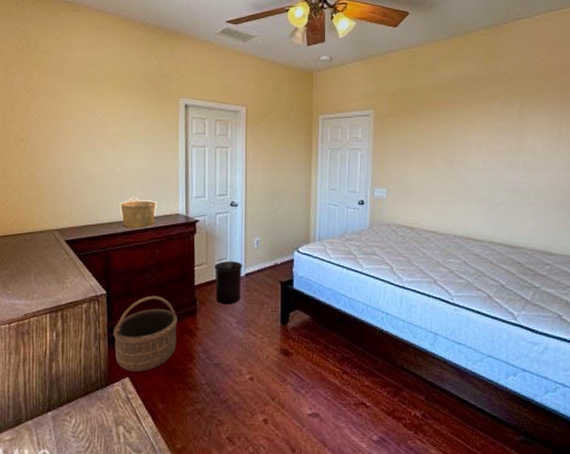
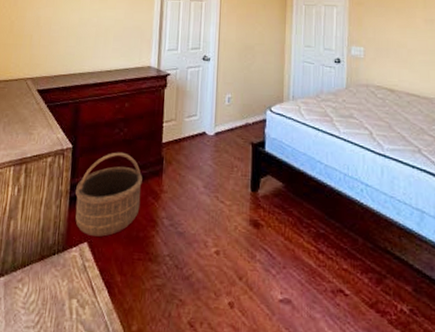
basket: present [120,197,156,229] -> none [94,48,129,80]
waste bin: present [214,261,243,304] -> none [183,118,213,166]

